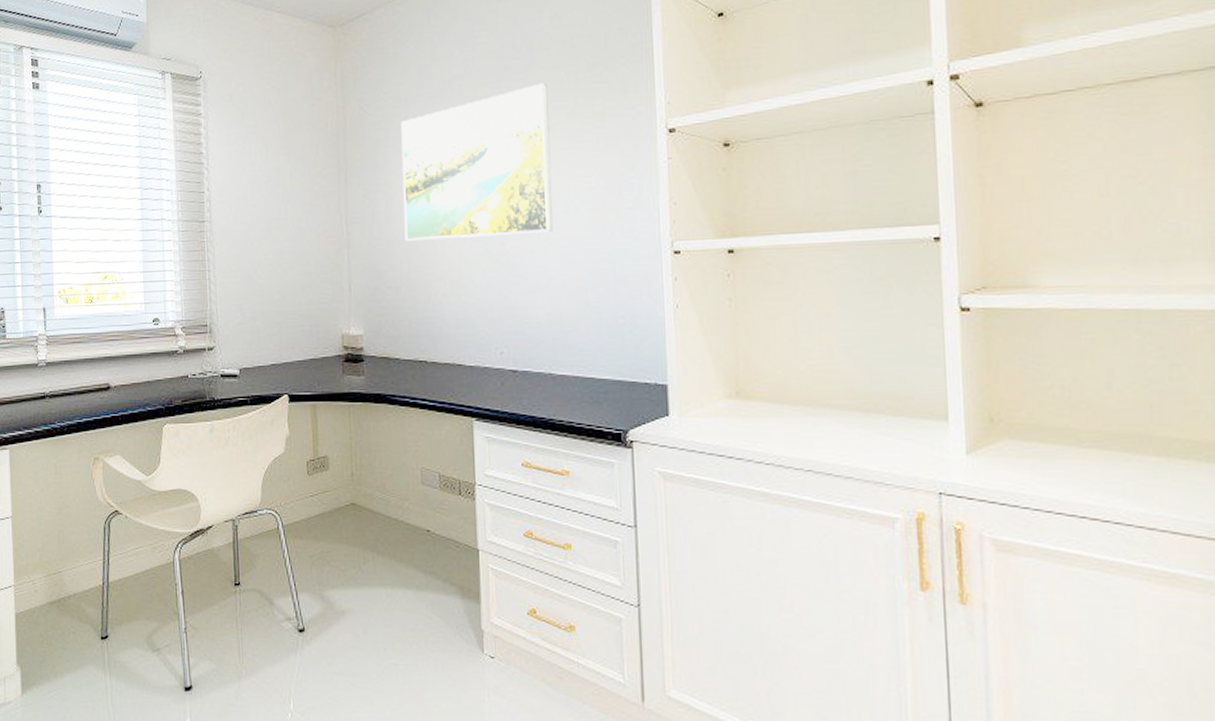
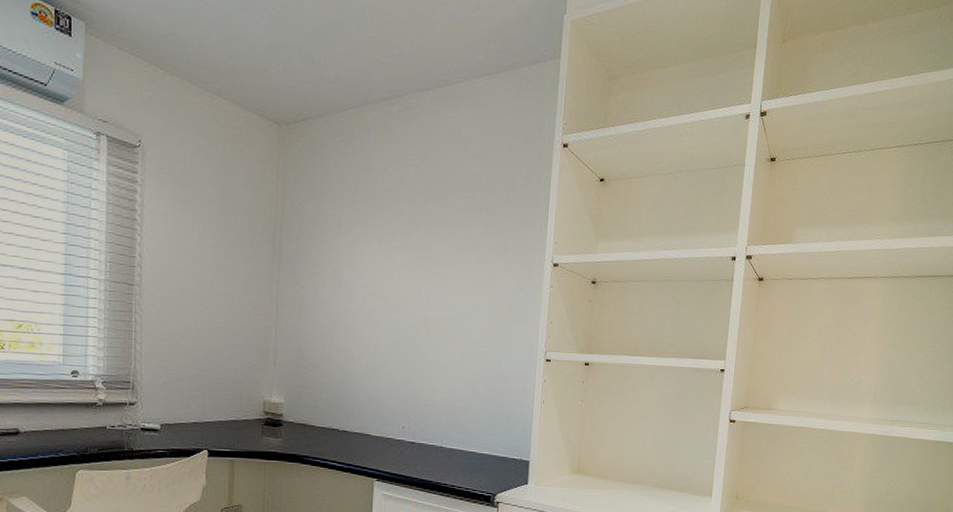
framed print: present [401,82,553,241] -> none [329,209,464,333]

